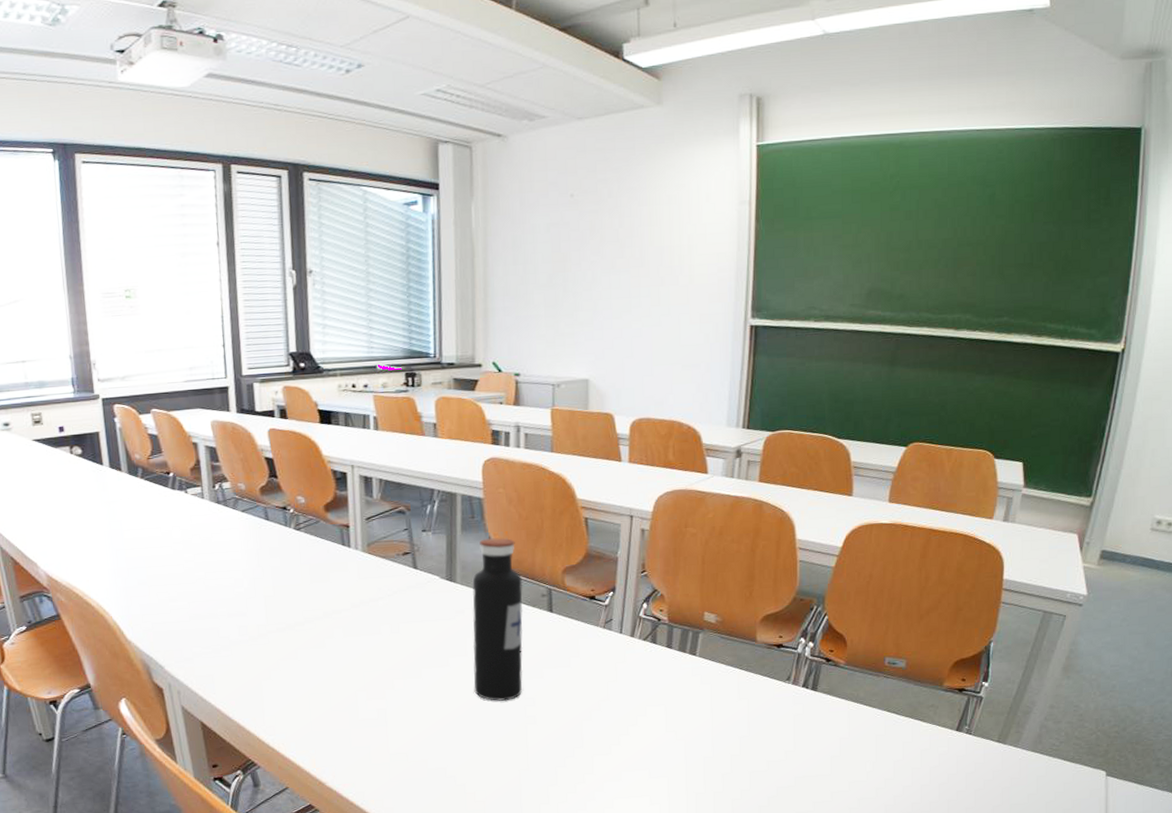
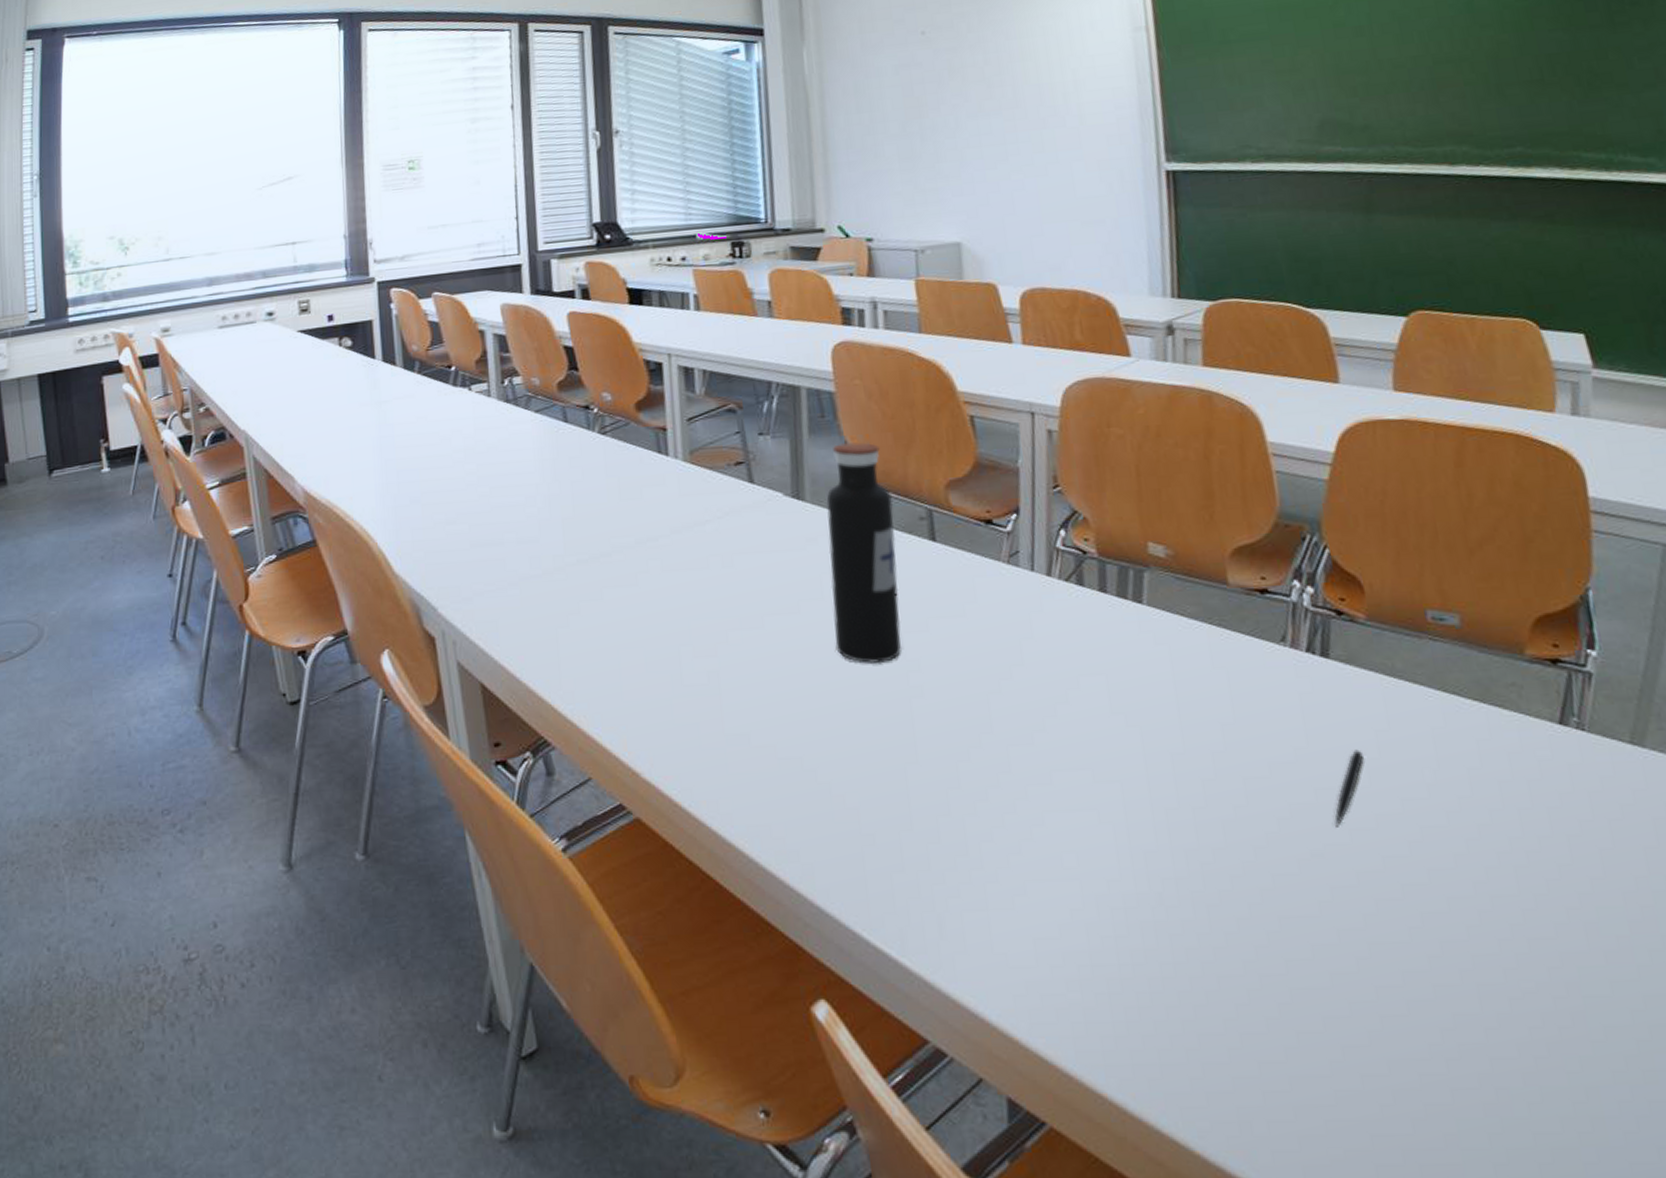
pen: none [805,751,829,801] -> present [1335,750,1364,827]

